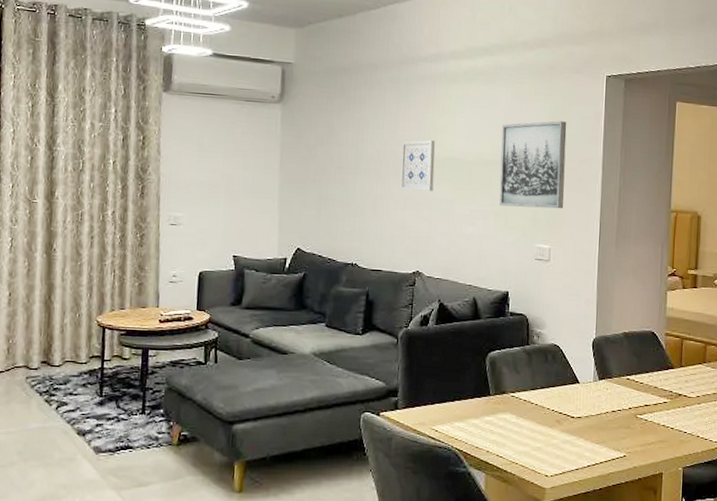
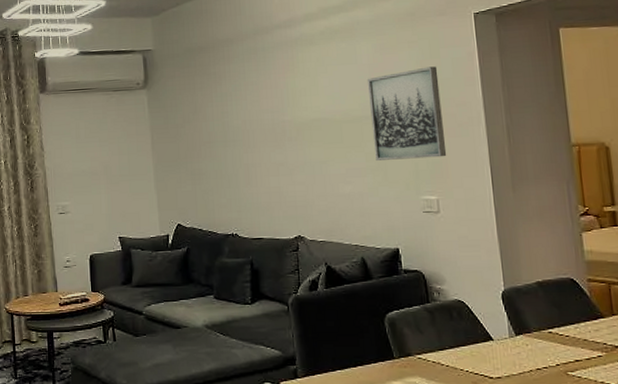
wall art: present [400,140,435,192] -> none [266,103,305,157]

